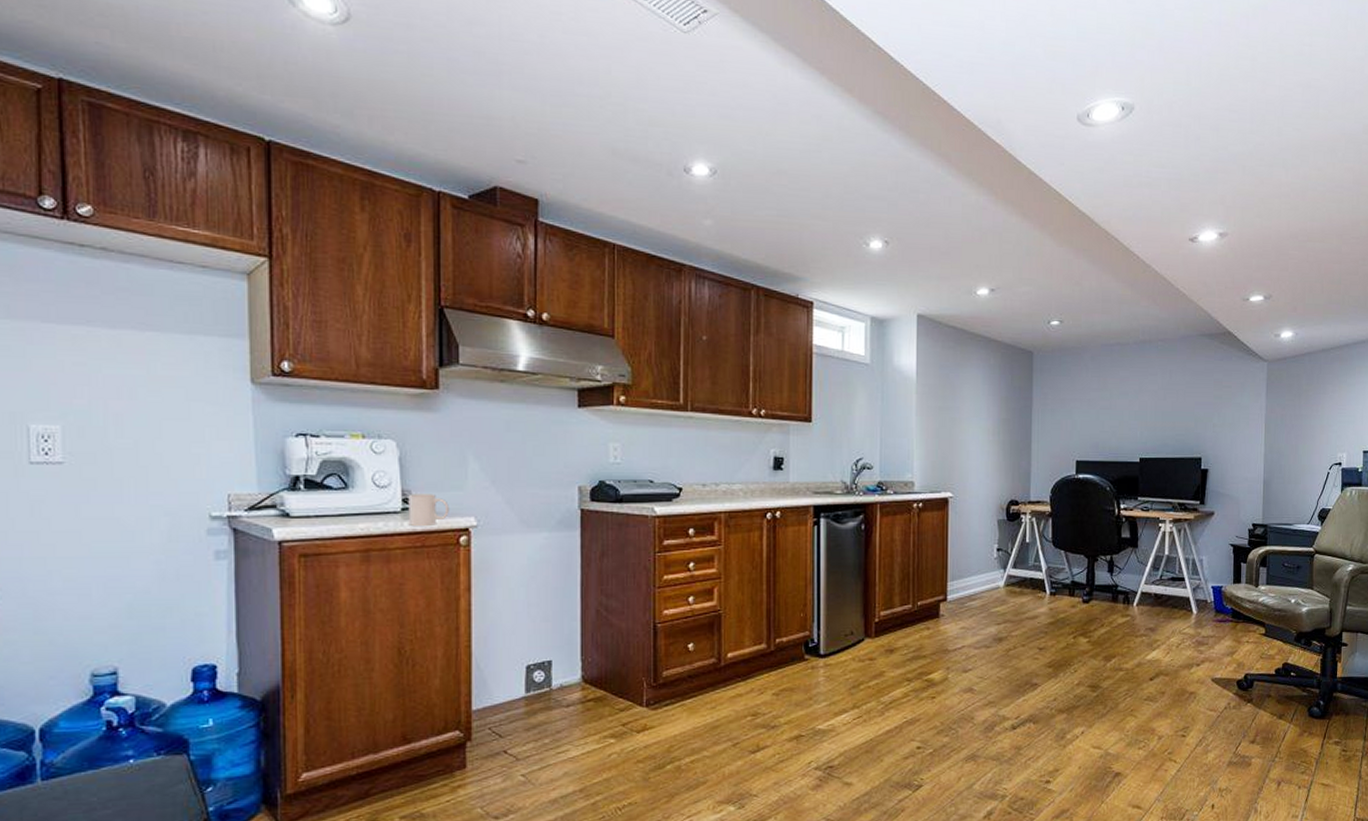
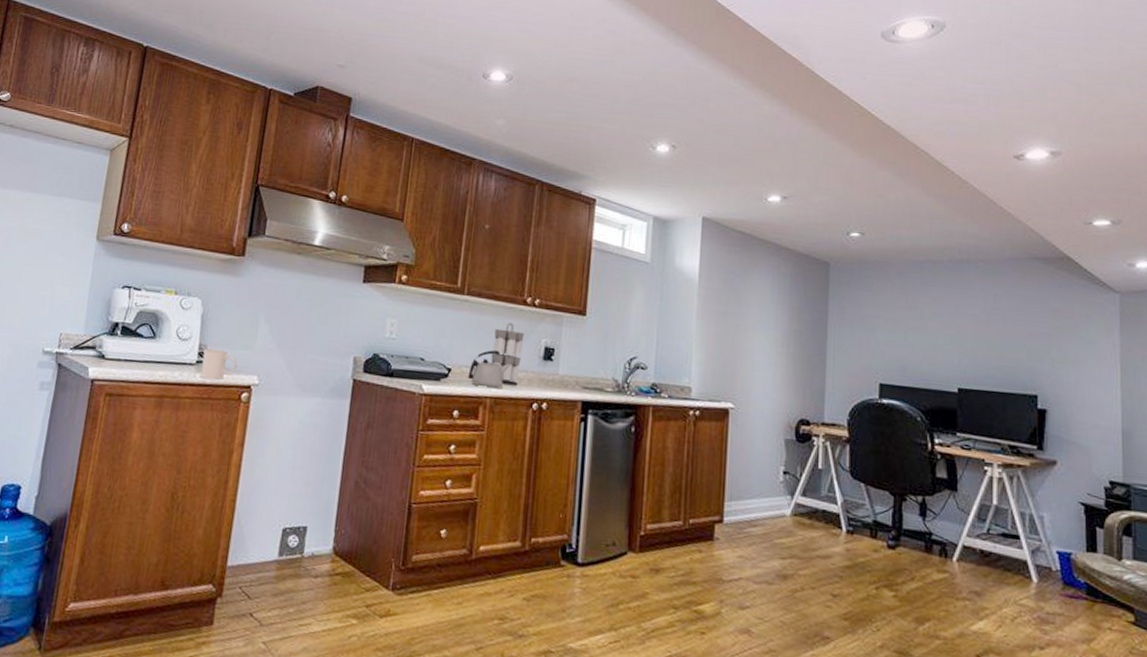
kettle: none [700,464,743,503] -> present [467,349,512,389]
spice rack: none [721,436,753,499] -> present [490,322,525,387]

